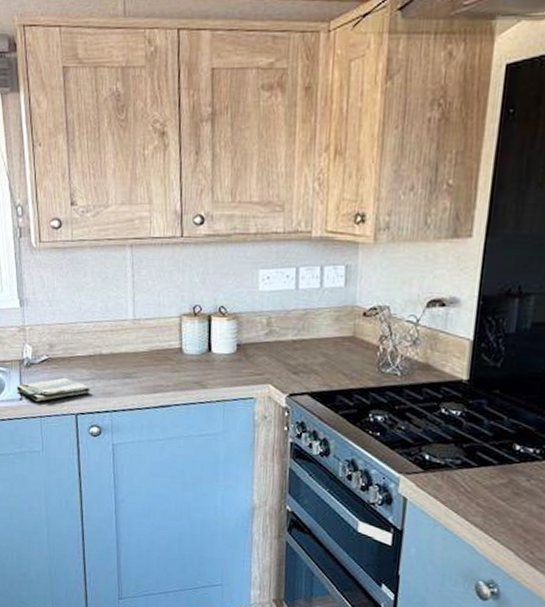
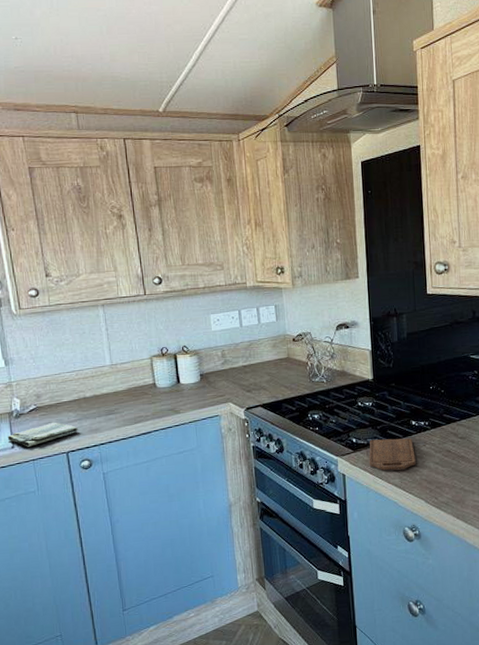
cutting board: none [442,461,512,507] -> present [369,438,416,471]

